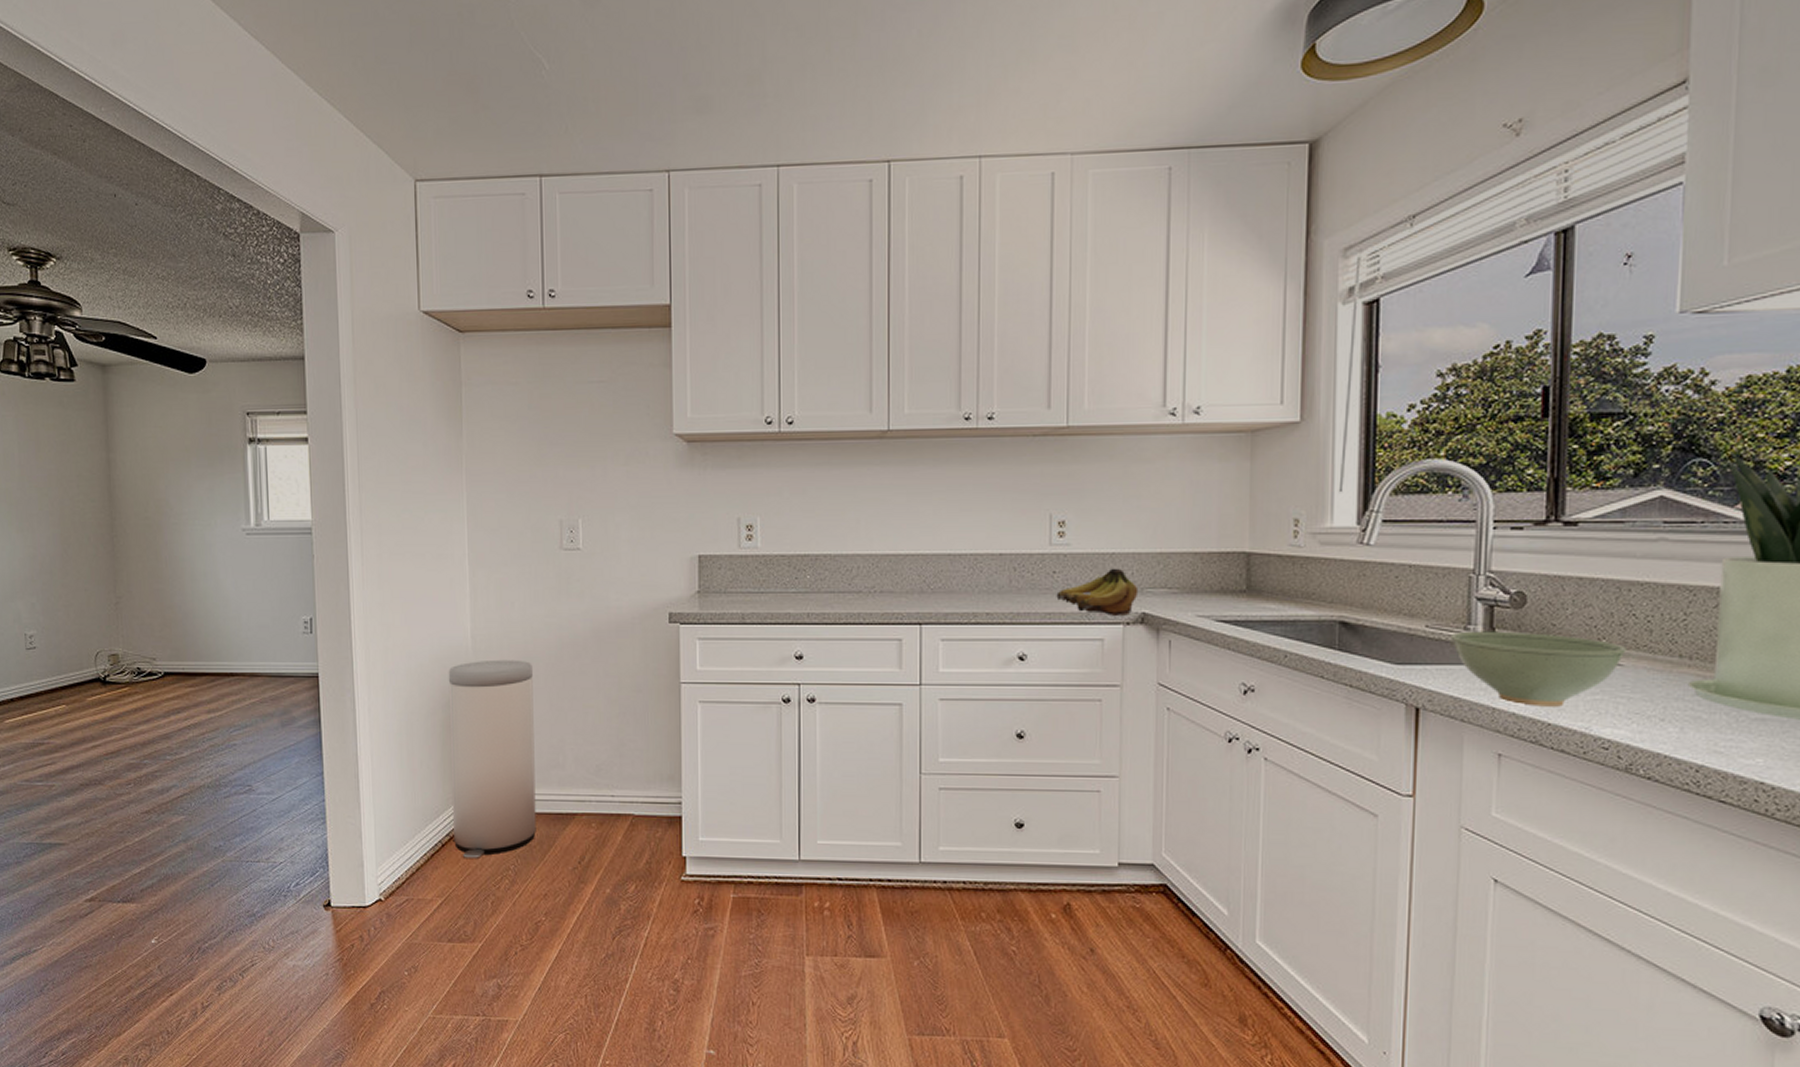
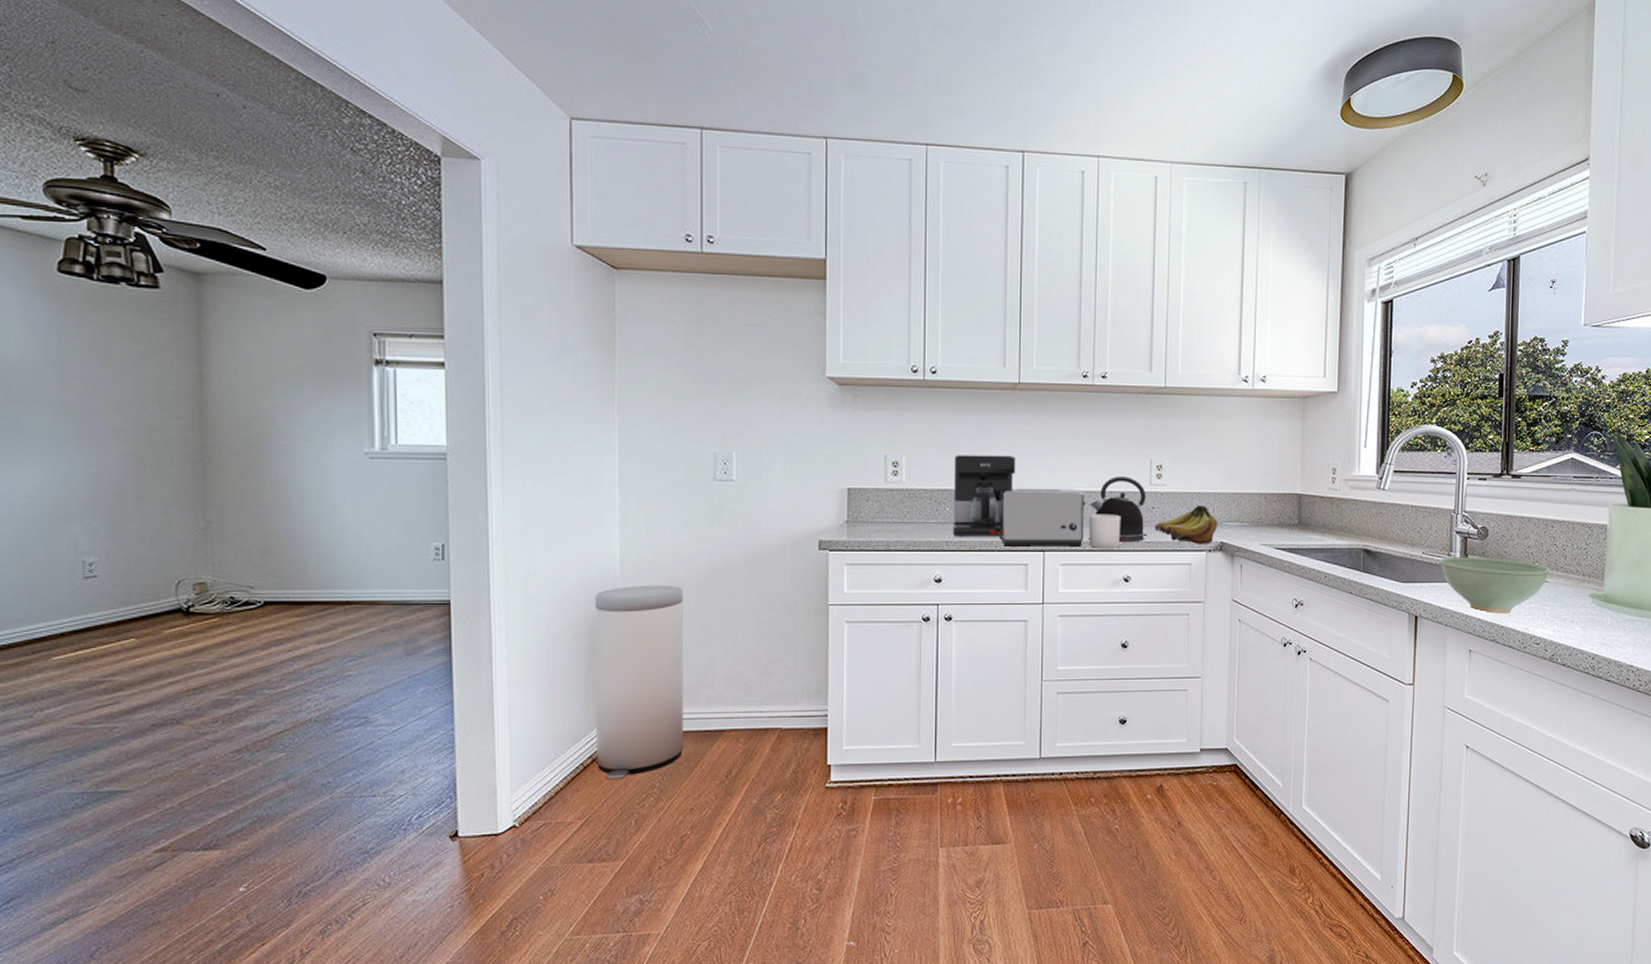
coffee maker: none [814,514,887,609] -> present [952,455,1016,538]
toaster: none [867,551,971,620] -> present [999,488,1086,548]
mug: none [974,580,1014,622] -> present [1088,513,1121,549]
kettle: none [976,536,1048,614] -> present [1090,476,1148,543]

